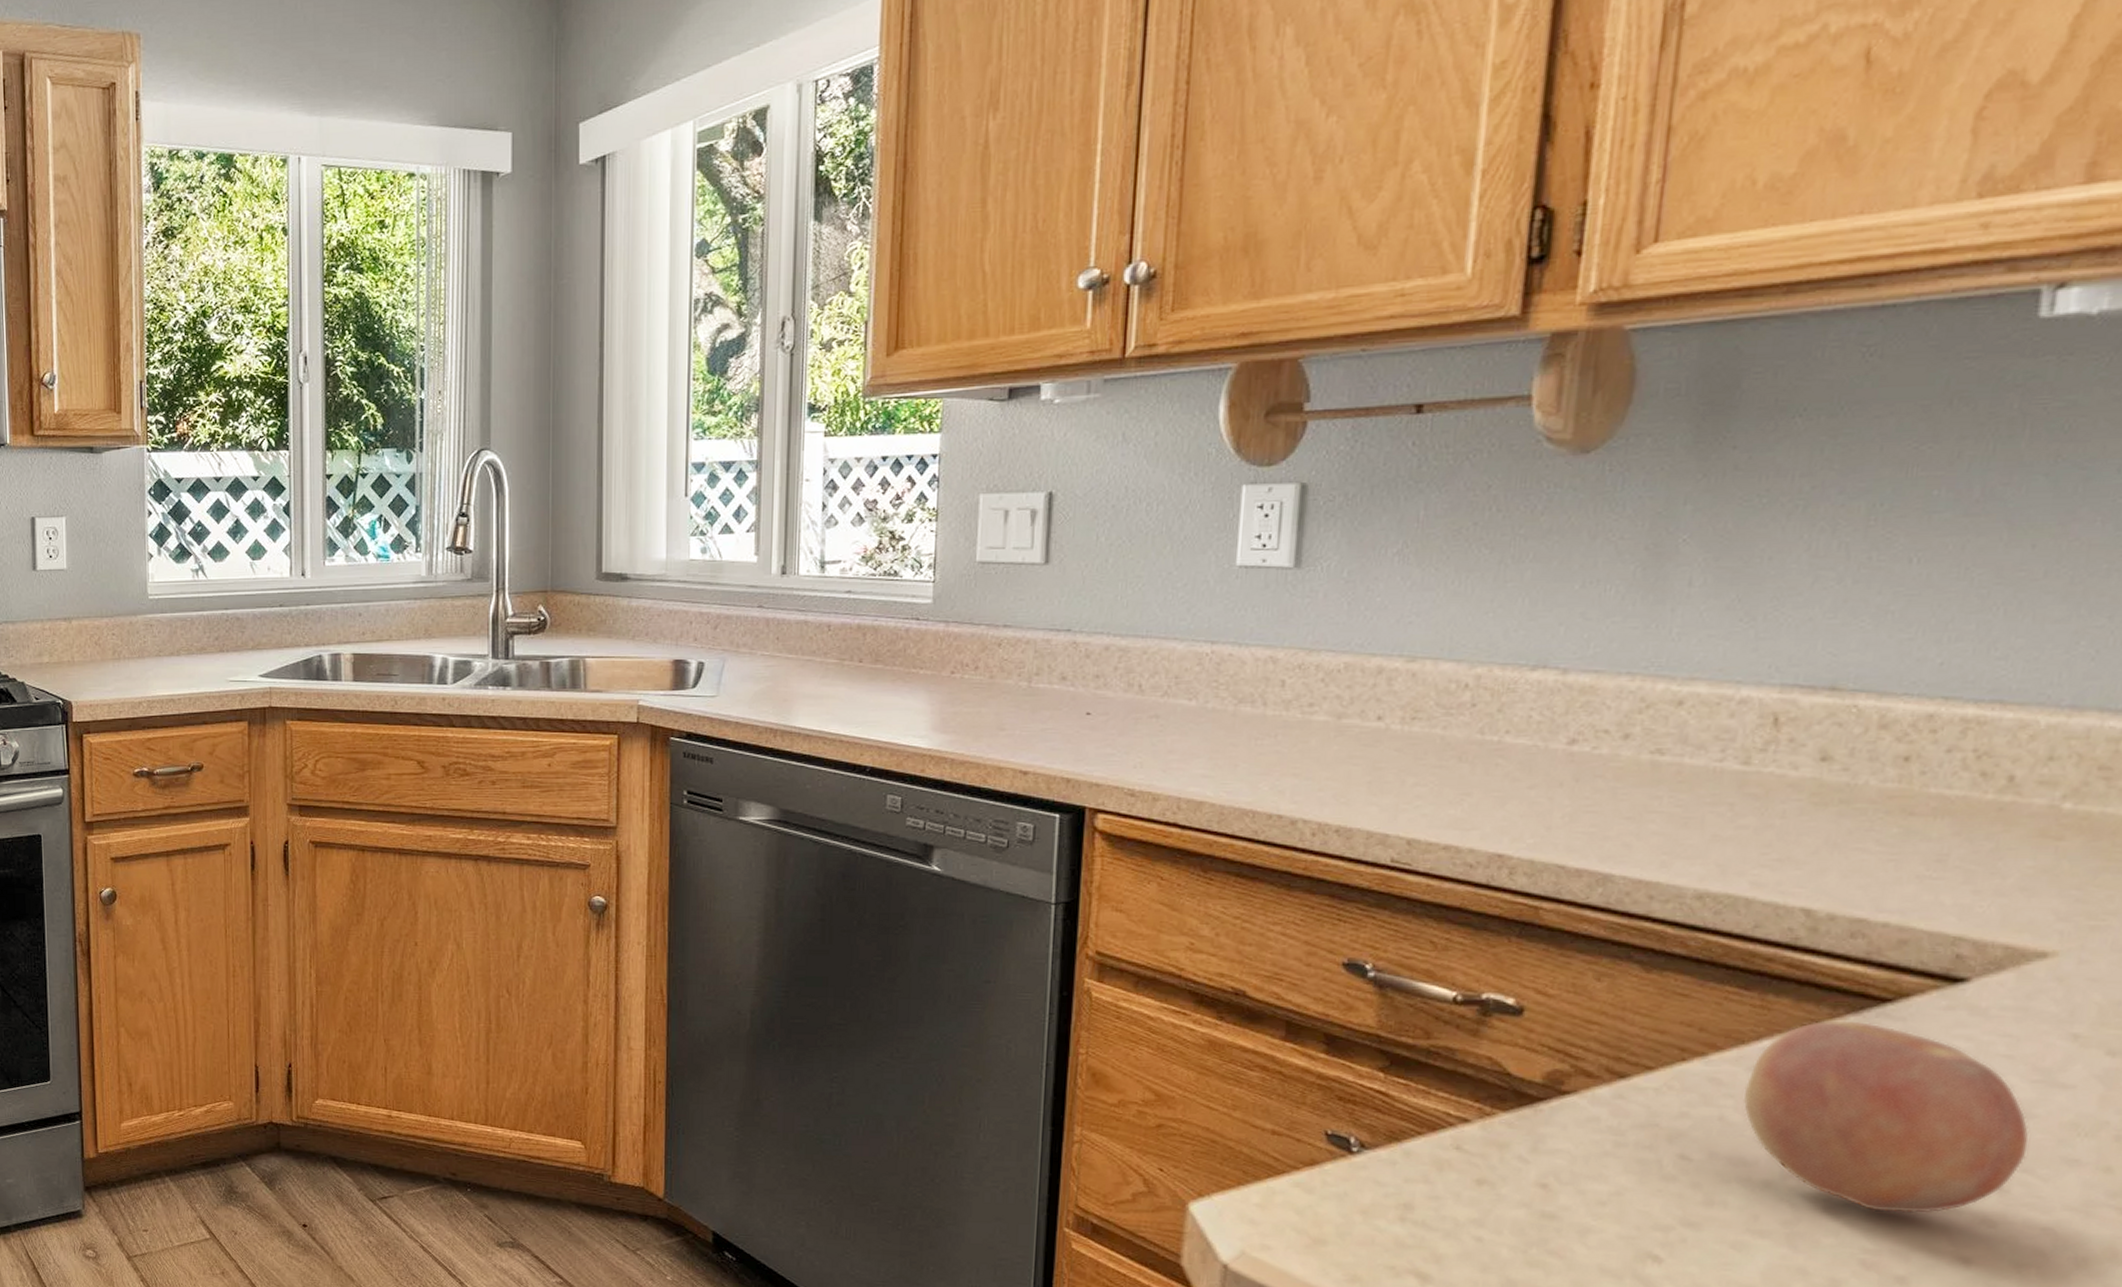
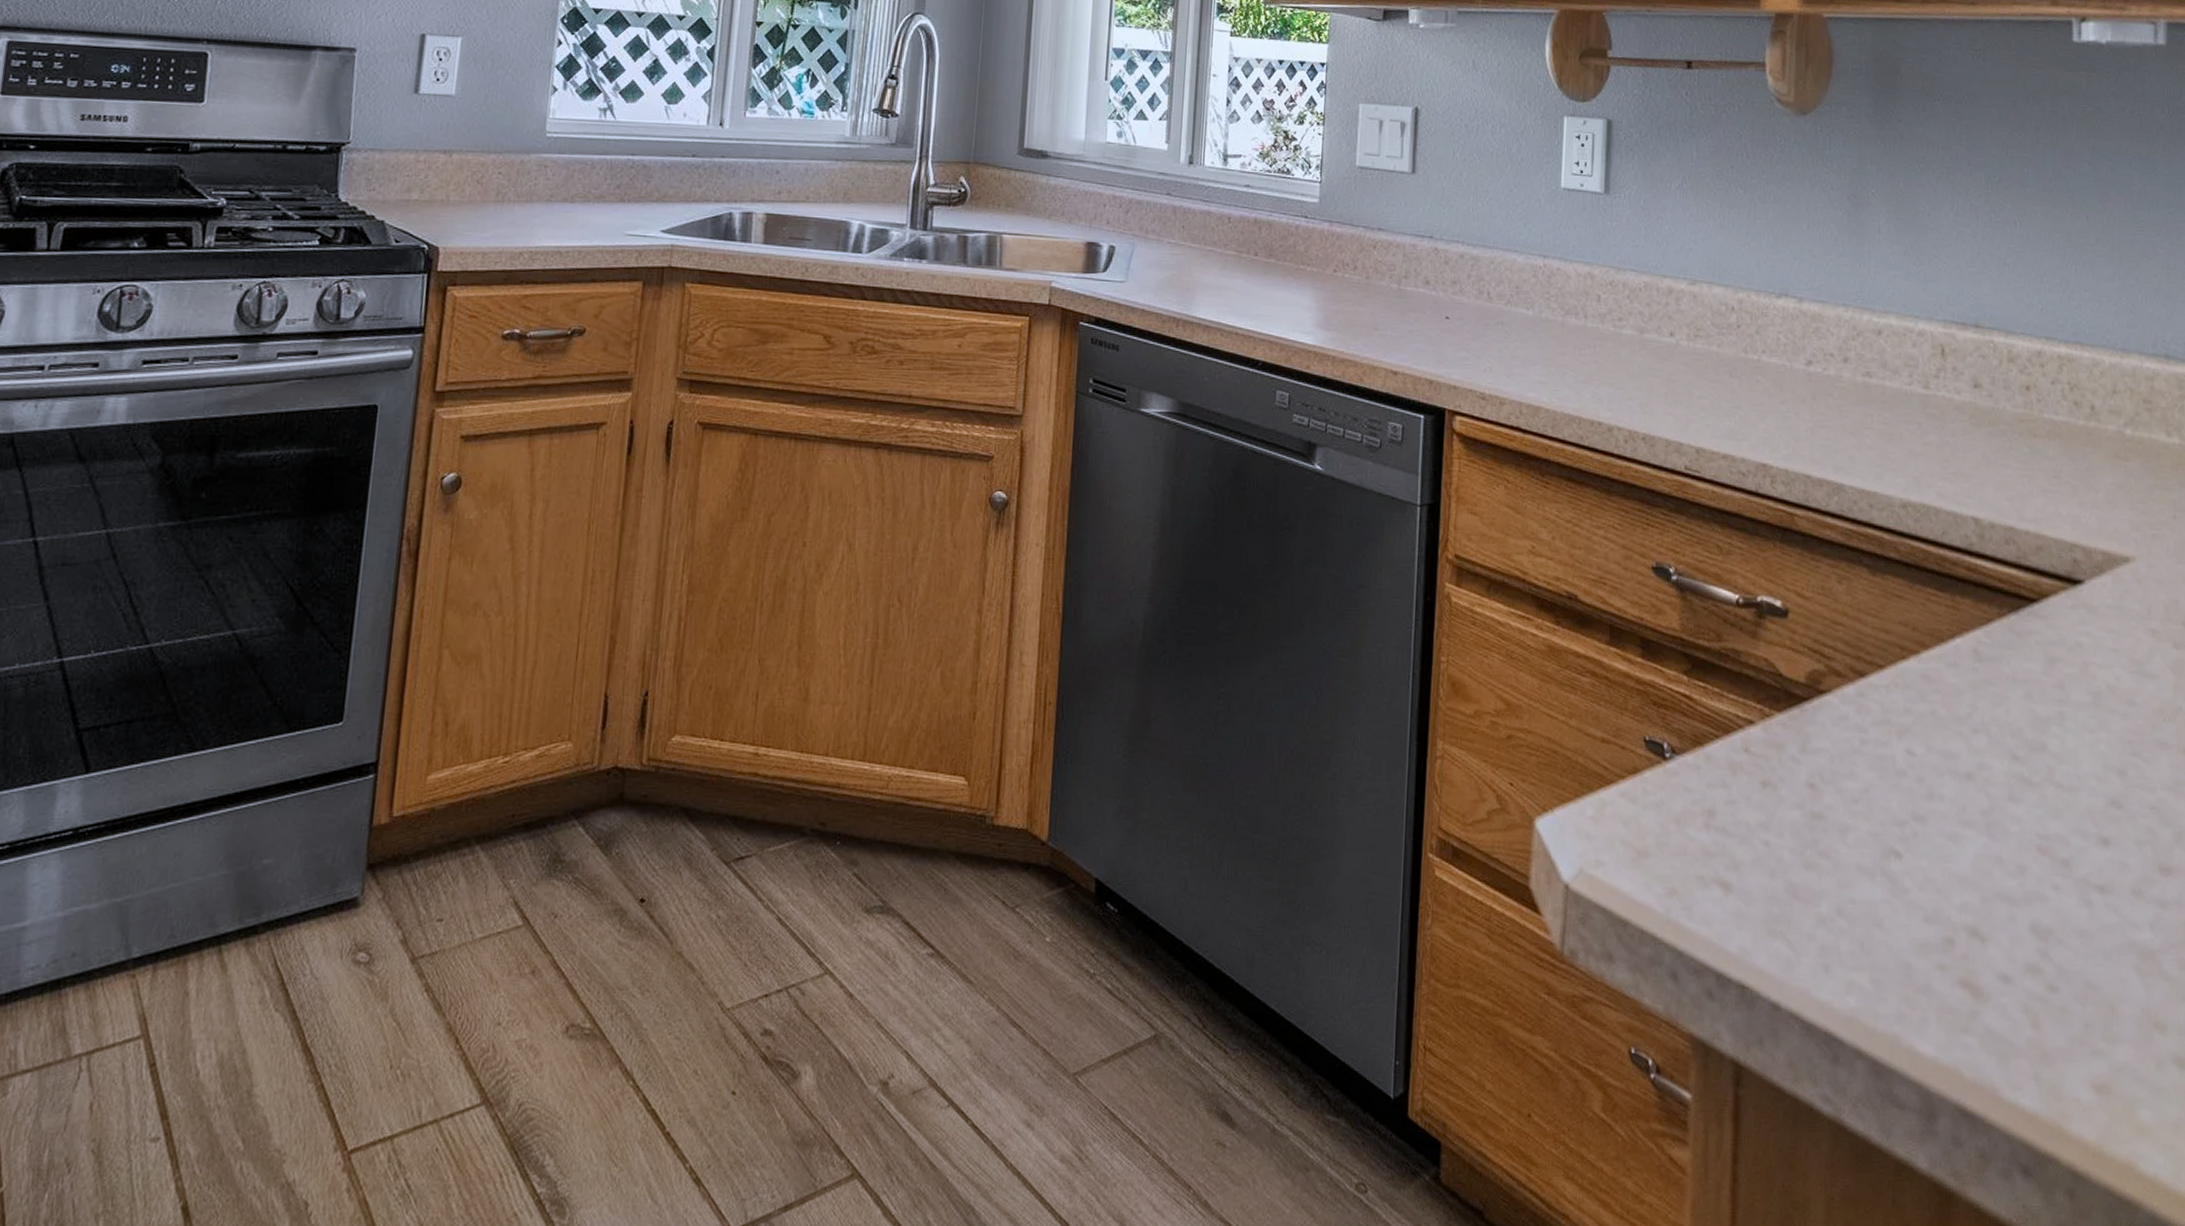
fruit: present [1743,1020,2029,1213] -> none [1947,619,2134,798]

